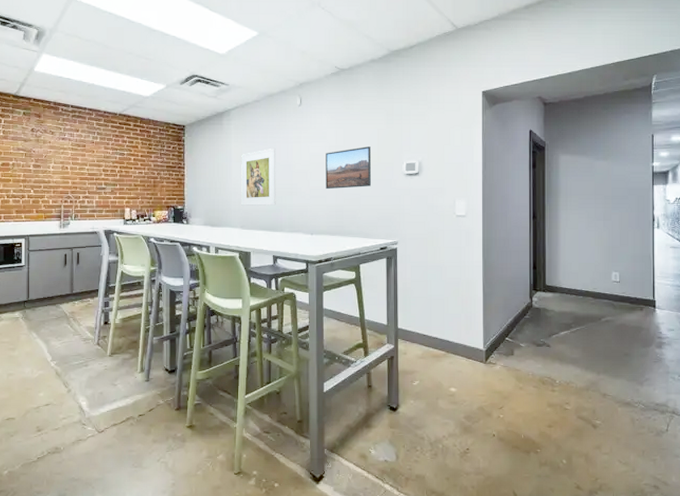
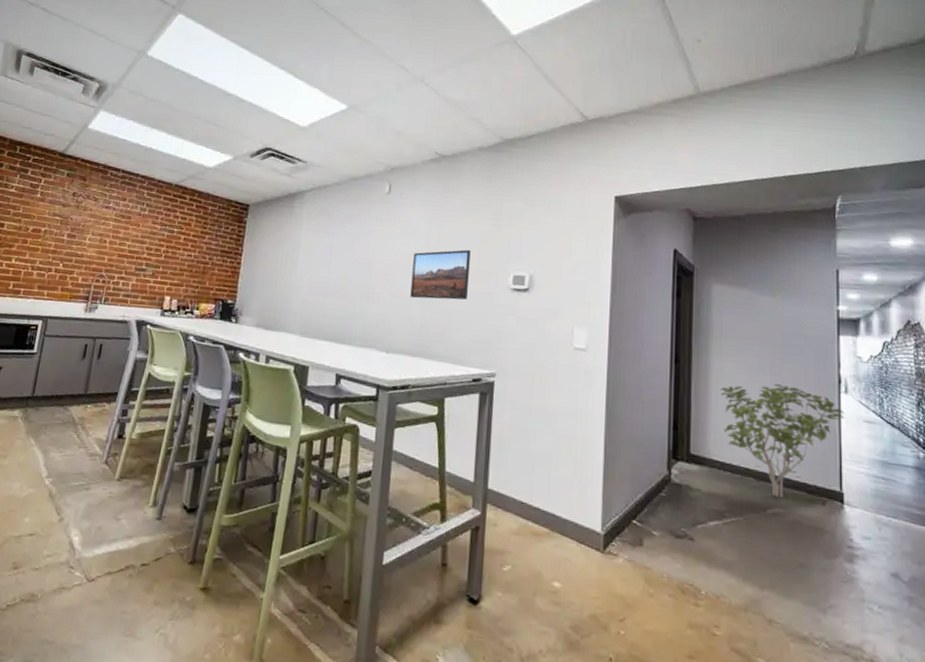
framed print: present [241,148,276,205] -> none [304,241,354,311]
shrub: none [567,226,657,309] -> present [720,383,845,498]

